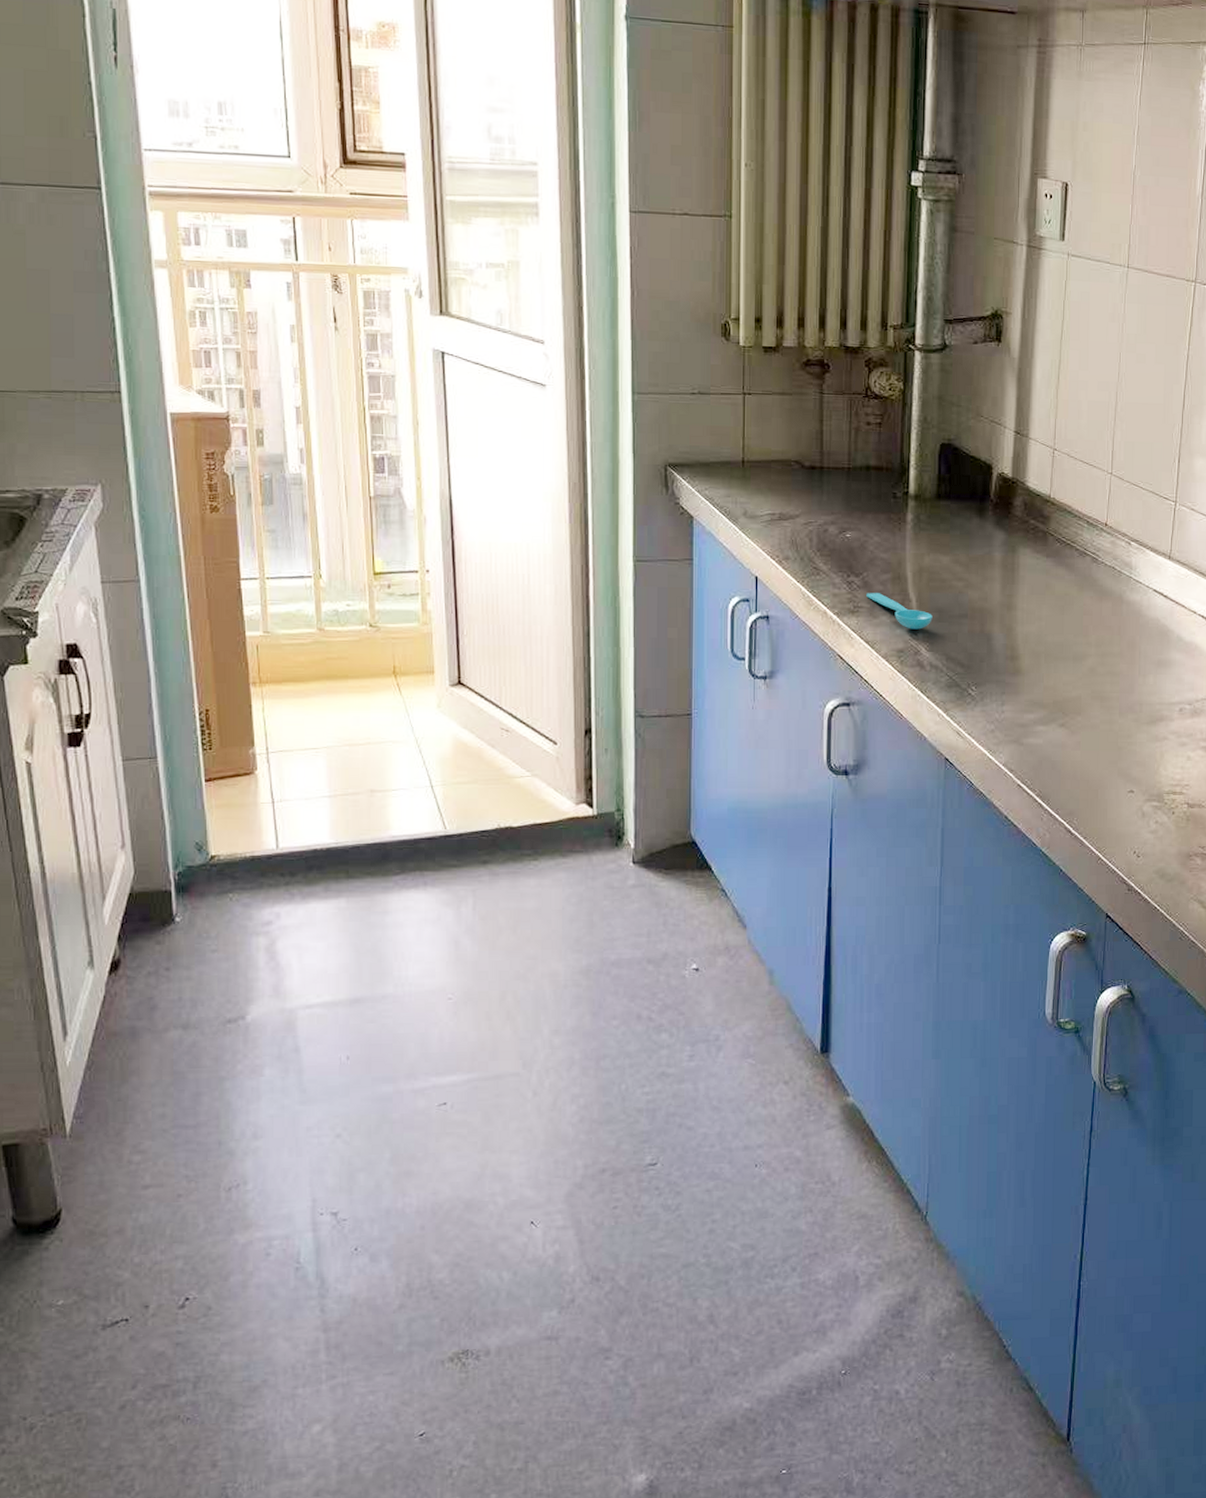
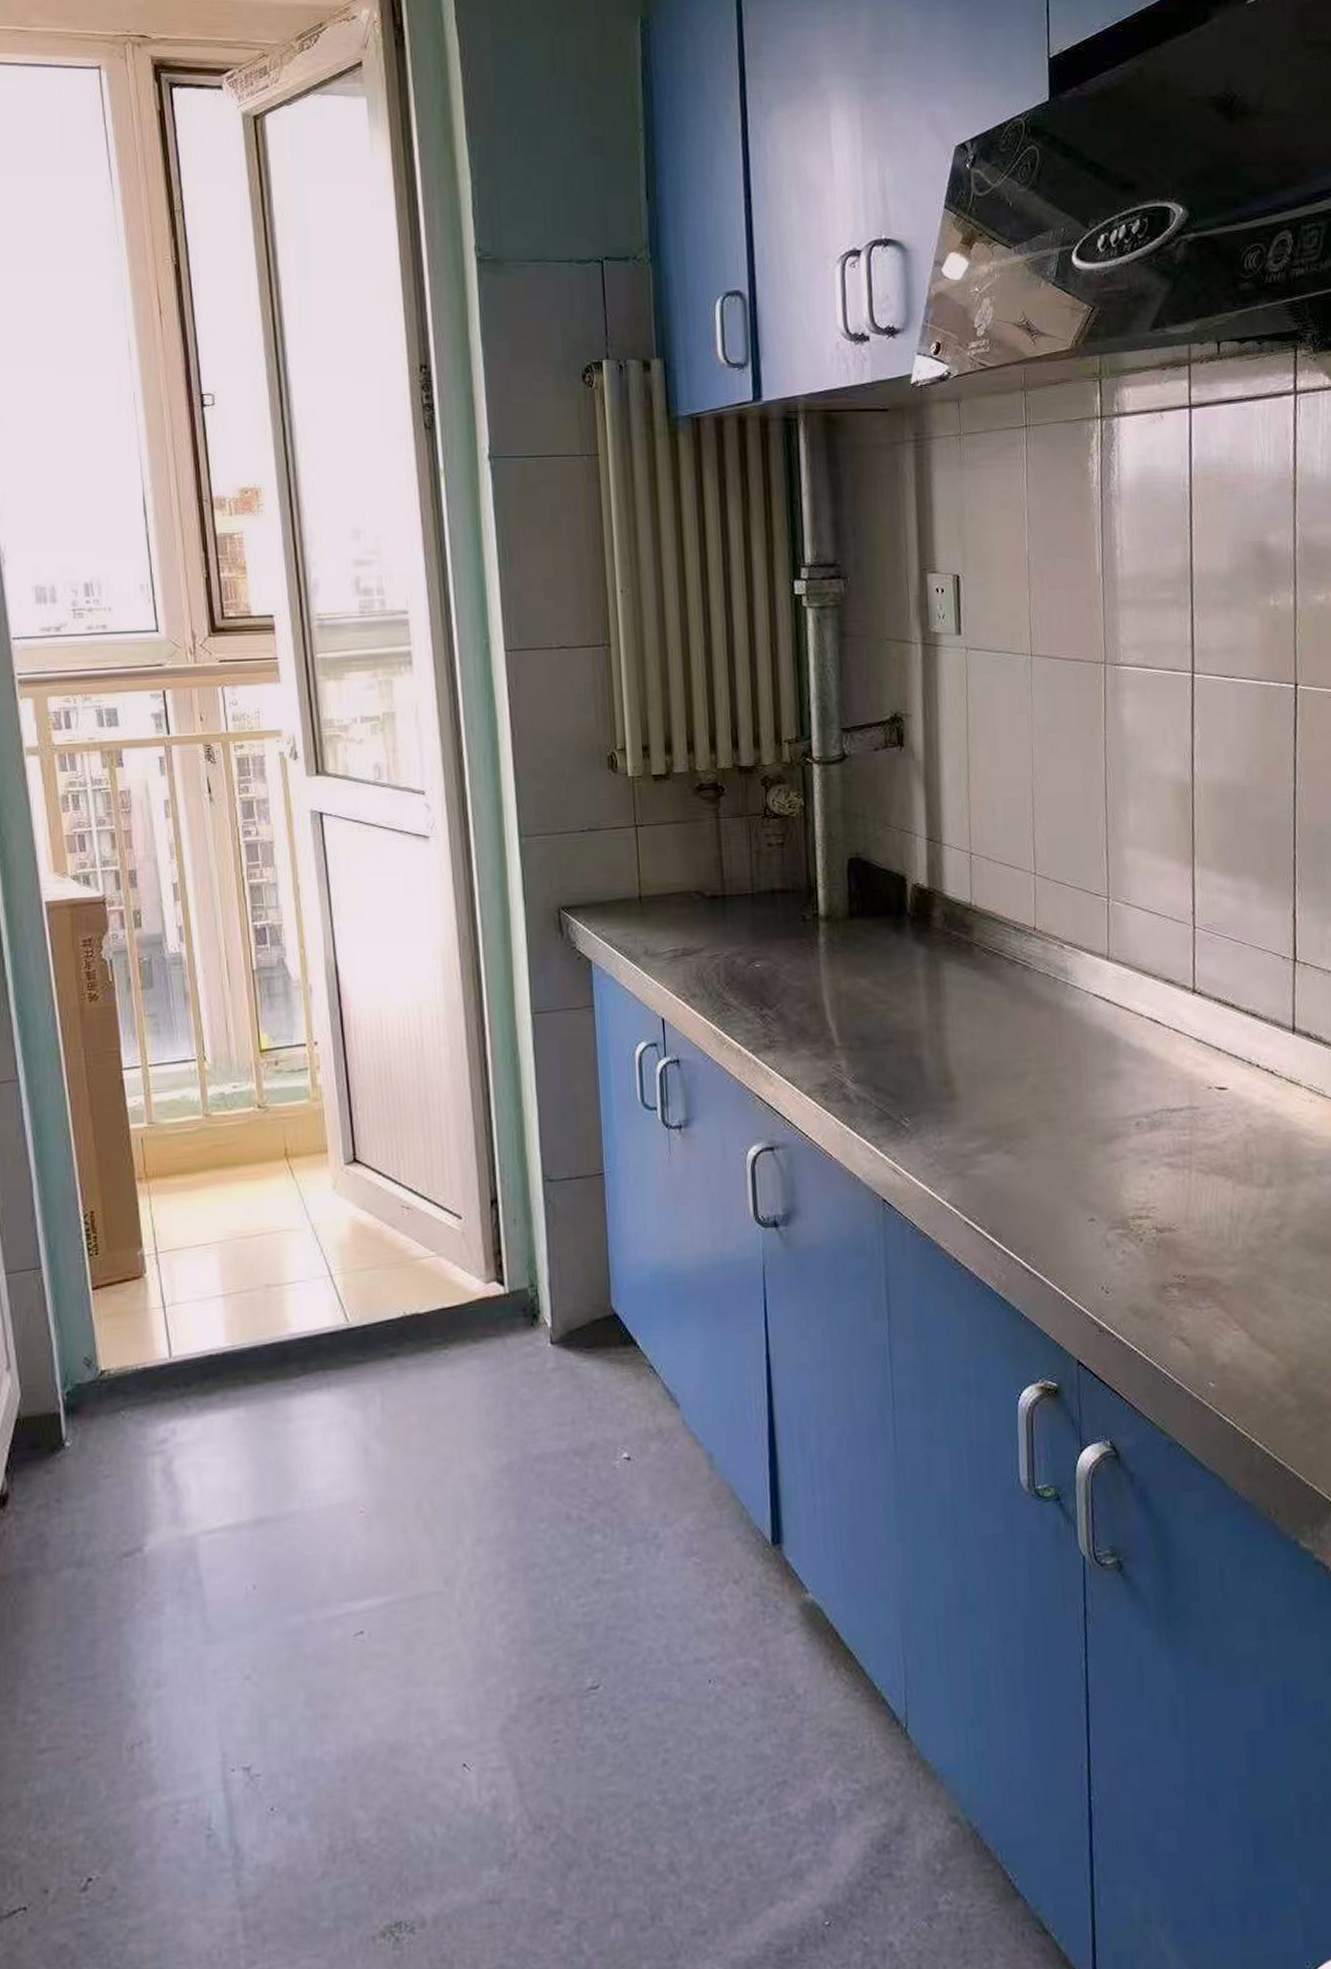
spoon: present [866,593,933,630] -> none [782,1024,856,1061]

